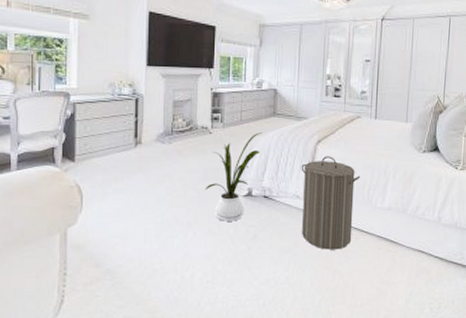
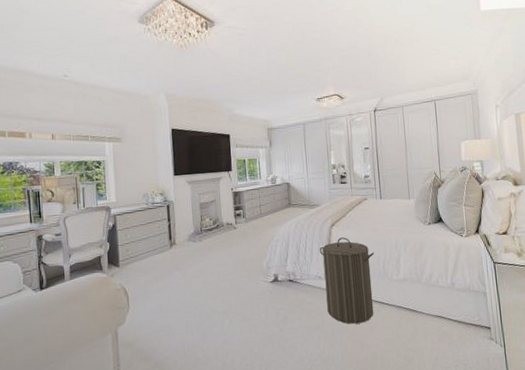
house plant: present [204,133,262,222] -> none [235,223,281,307]

